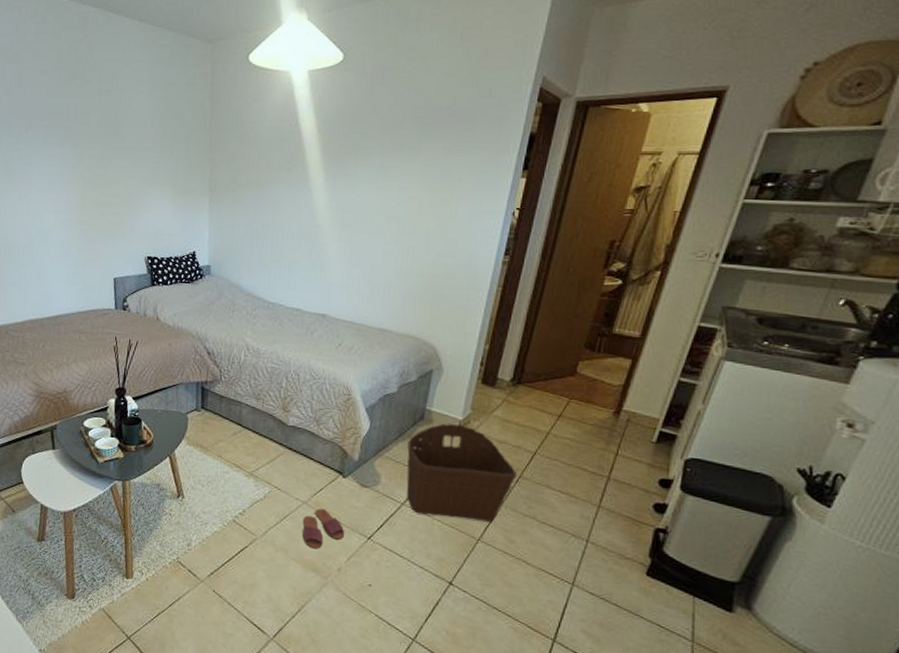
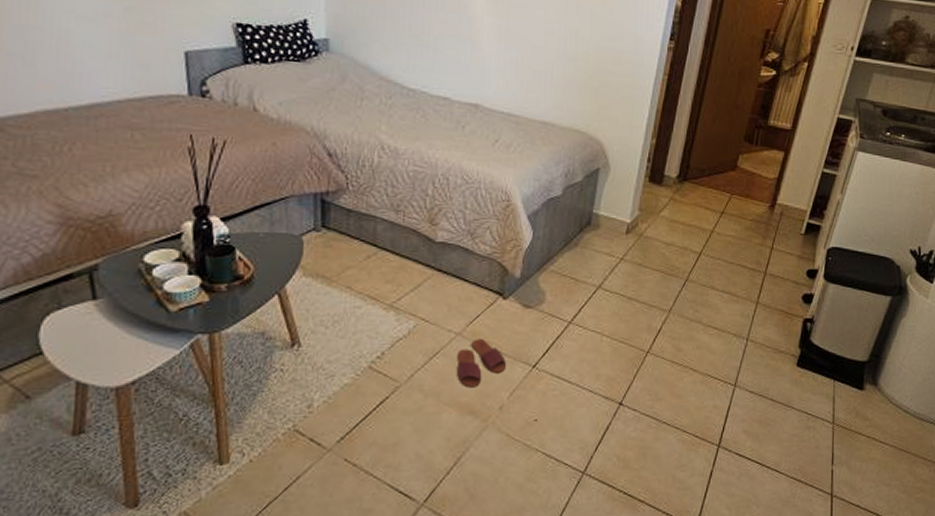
wicker basket: present [406,423,517,522] -> none [573,228,683,332]

